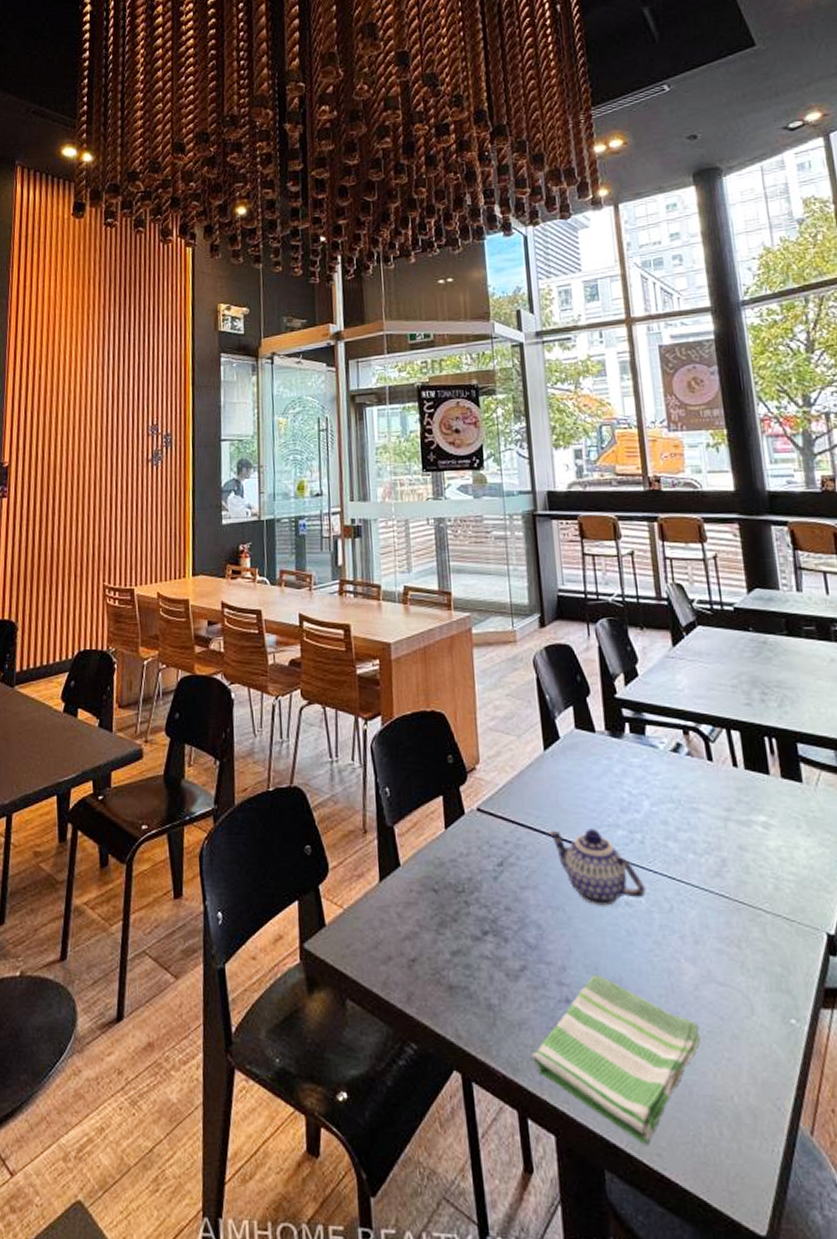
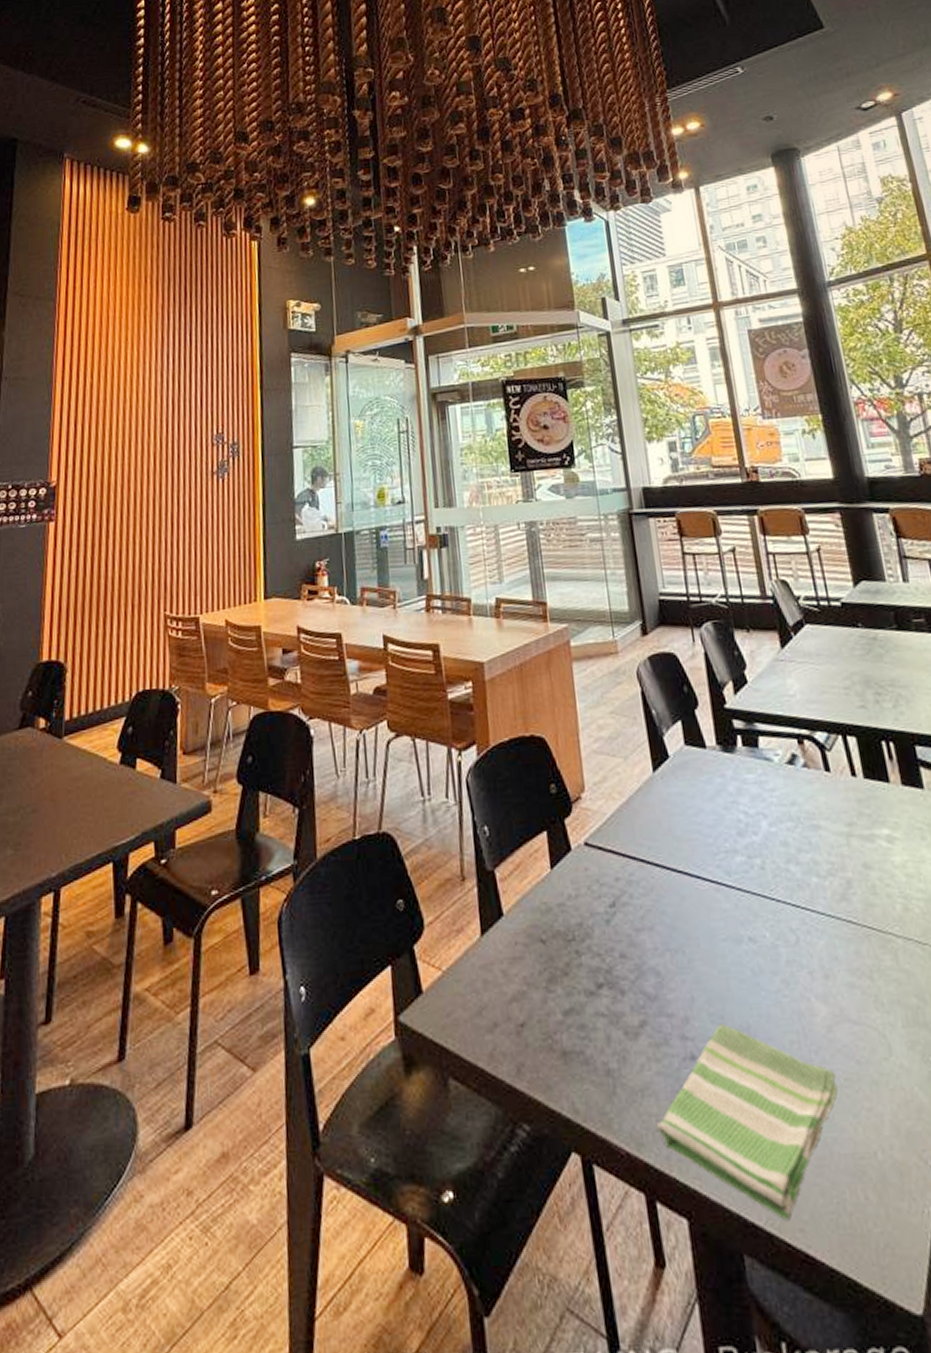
teapot: present [547,828,646,906] -> none [661,856,770,944]

